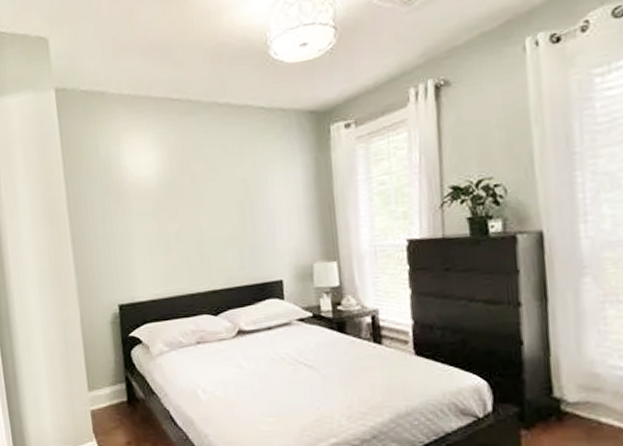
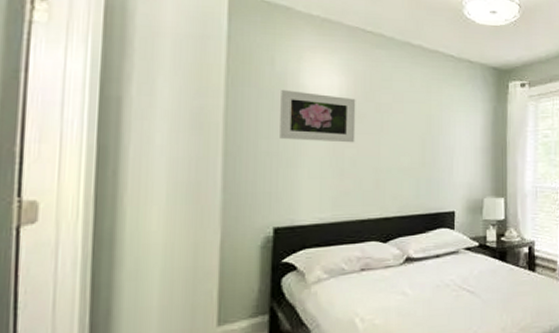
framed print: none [107,172,177,222] -> present [280,90,356,143]

